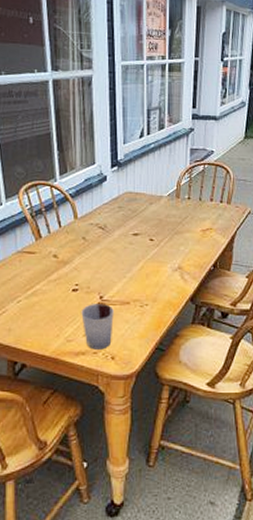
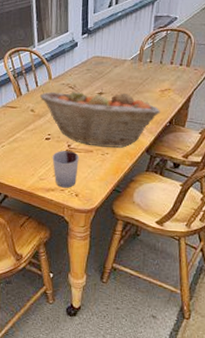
fruit basket: none [63,228,204,297] -> present [39,88,161,148]

